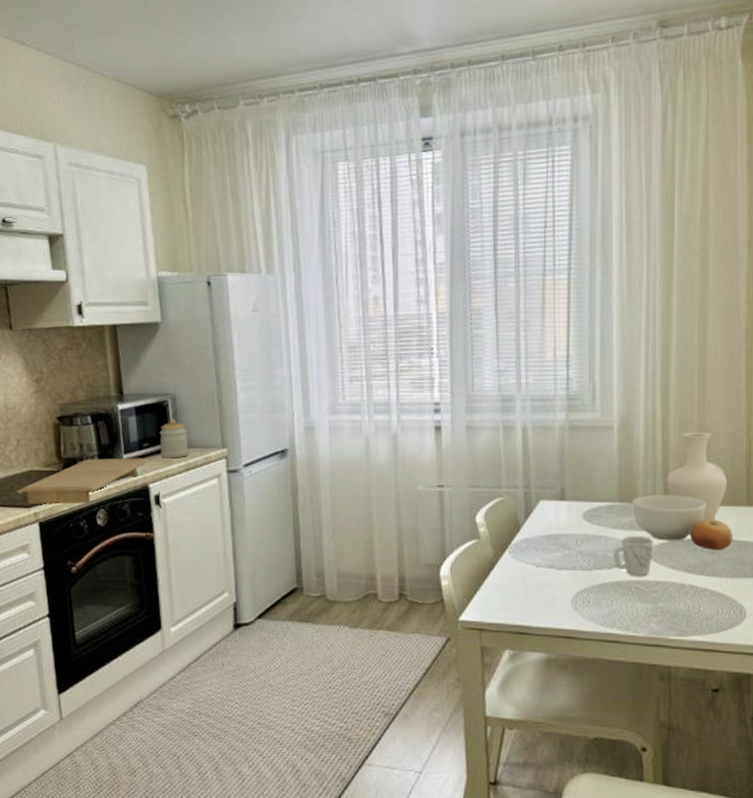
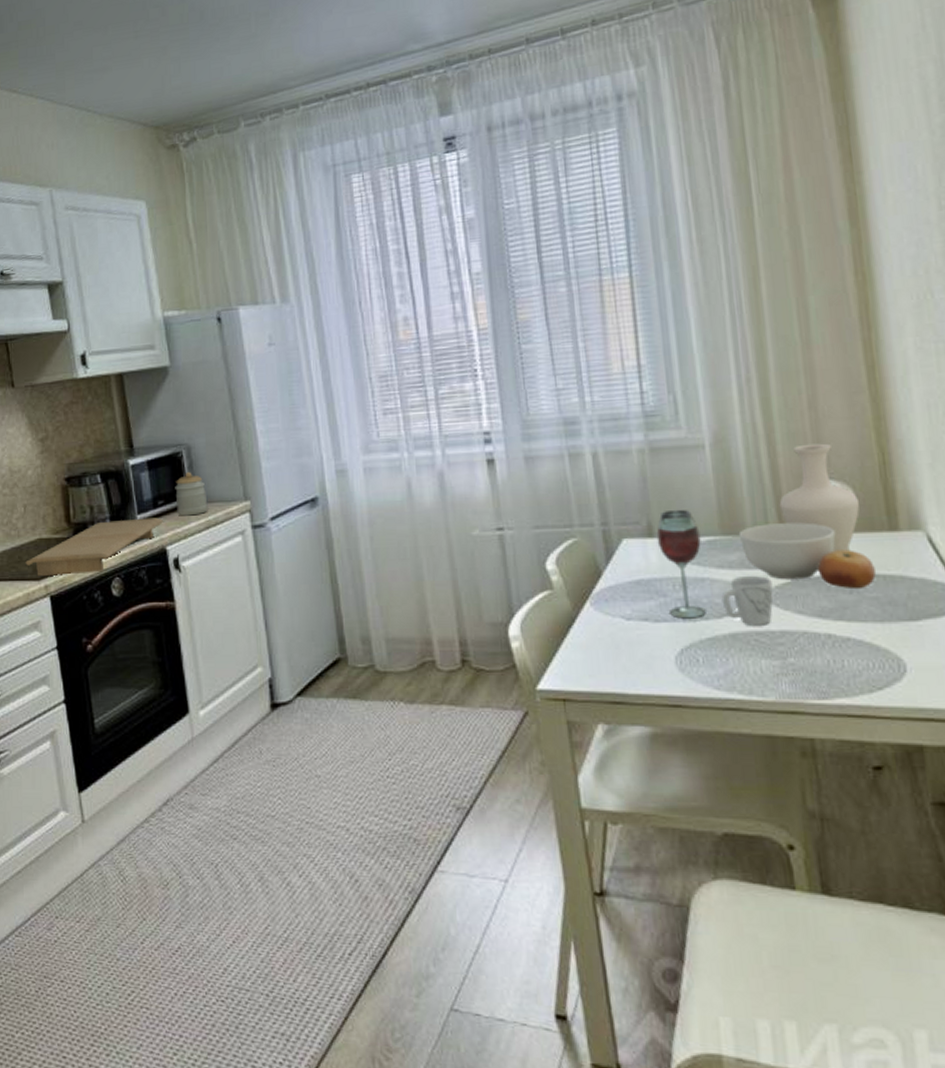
wineglass: none [567,478,602,568] -> present [656,509,706,619]

